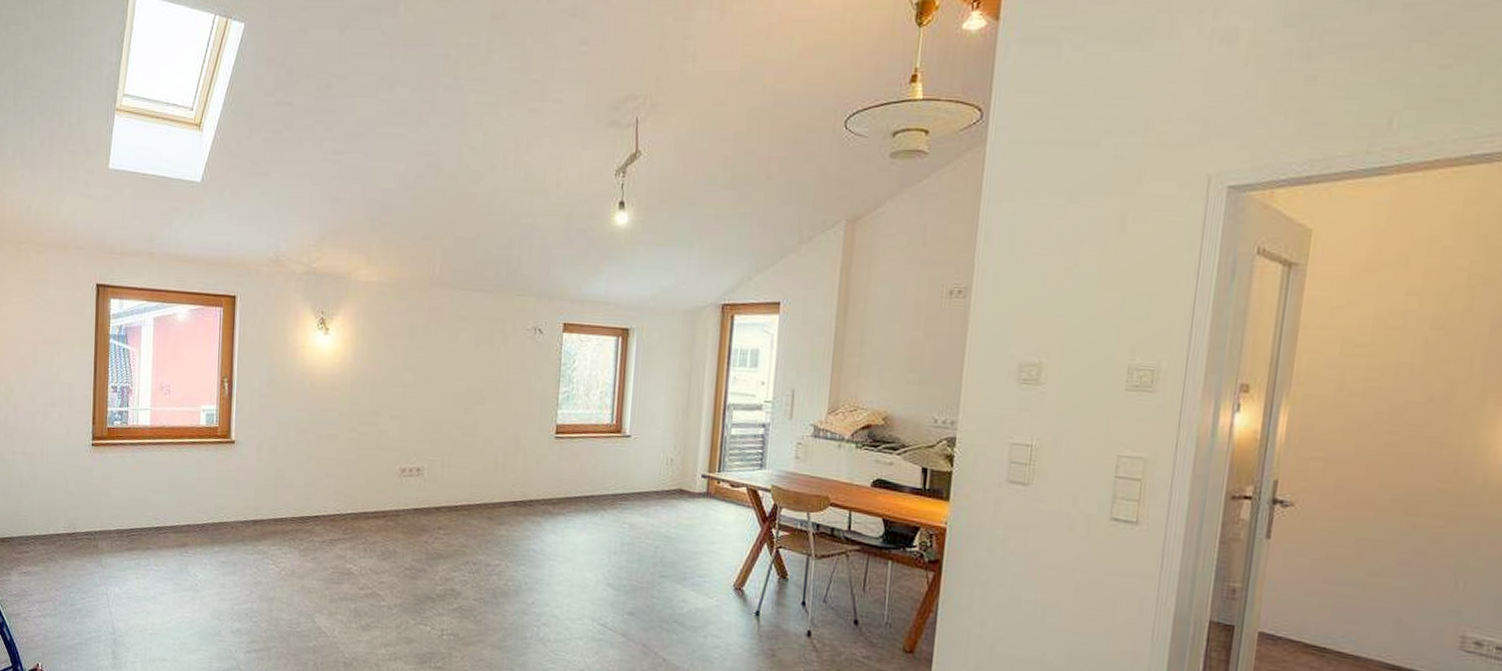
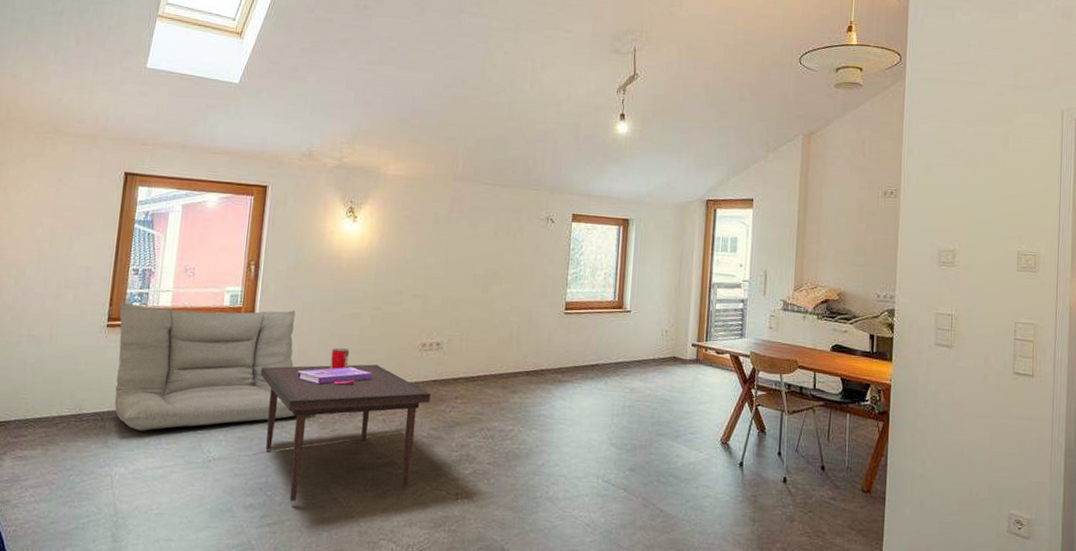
sofa: none [102,420,275,552] -> present [114,302,296,431]
coffee table: none [239,471,412,629] -> present [260,347,431,501]

